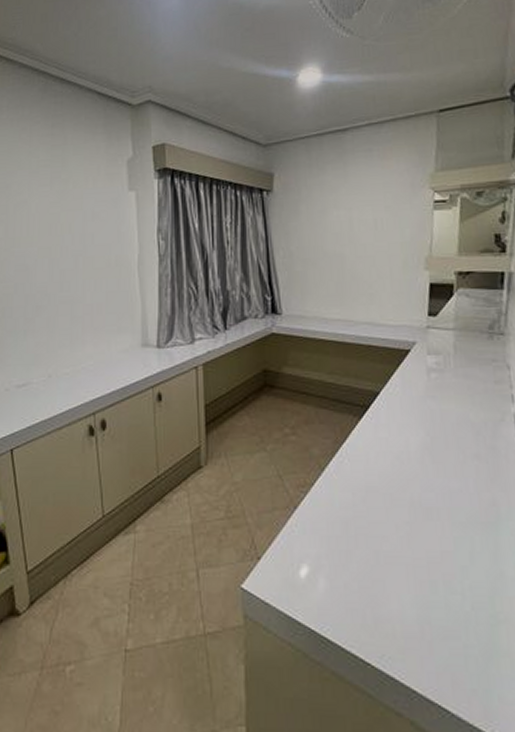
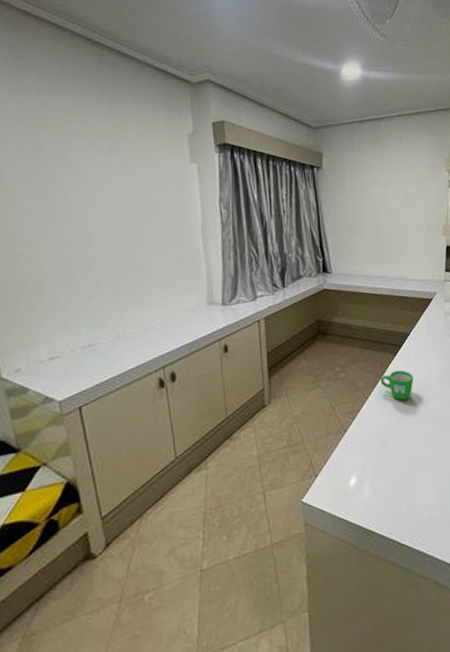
mug: none [340,437,385,477] -> present [380,369,414,401]

